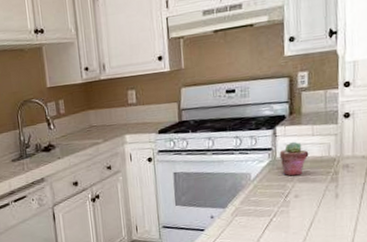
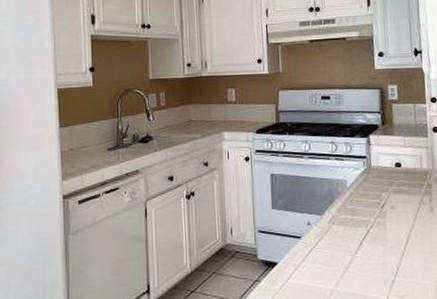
potted succulent: present [279,141,308,176] -> none [373,151,402,186]

